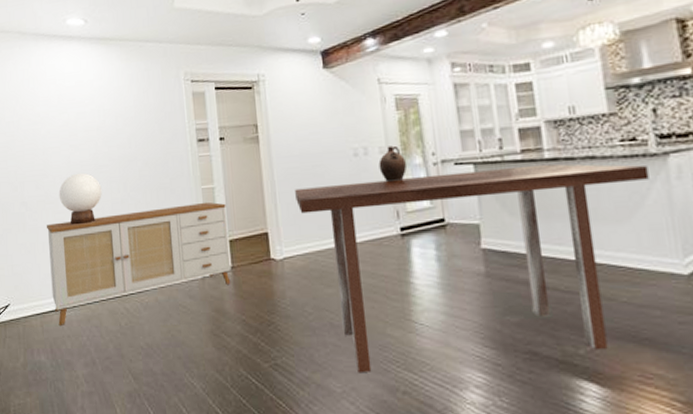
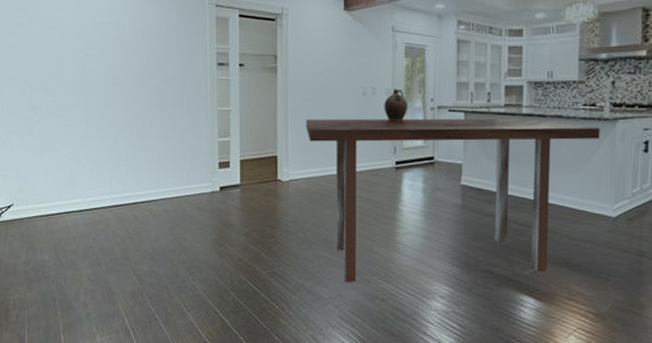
sideboard: present [47,202,231,325] -> none [56,123,240,228]
table lamp: present [58,172,102,225] -> none [71,83,117,133]

